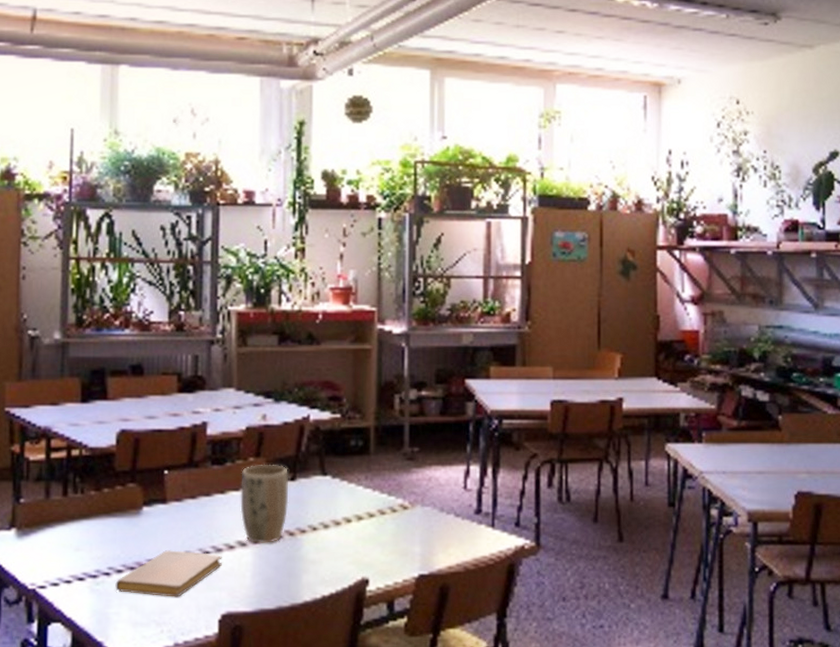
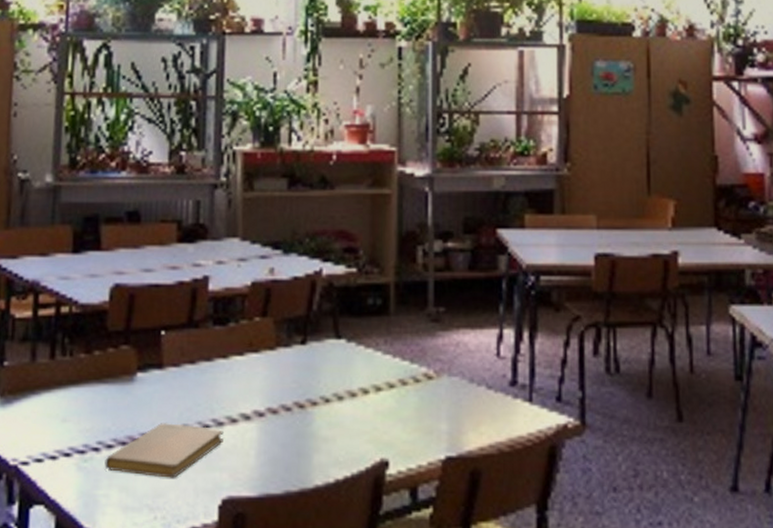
plant pot: present [240,464,289,543] -> none [244,324,299,417]

